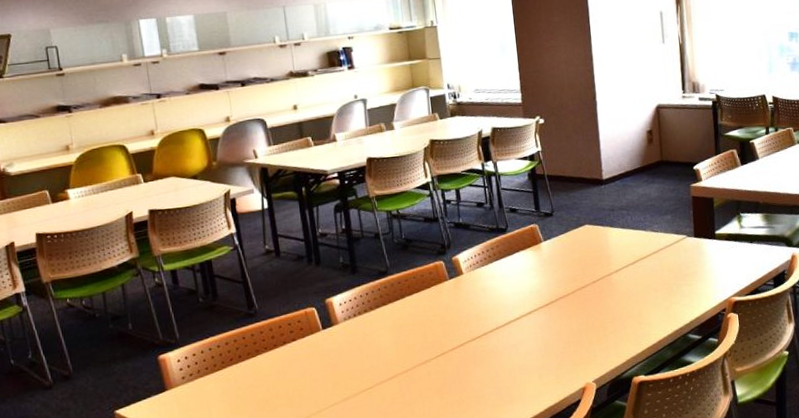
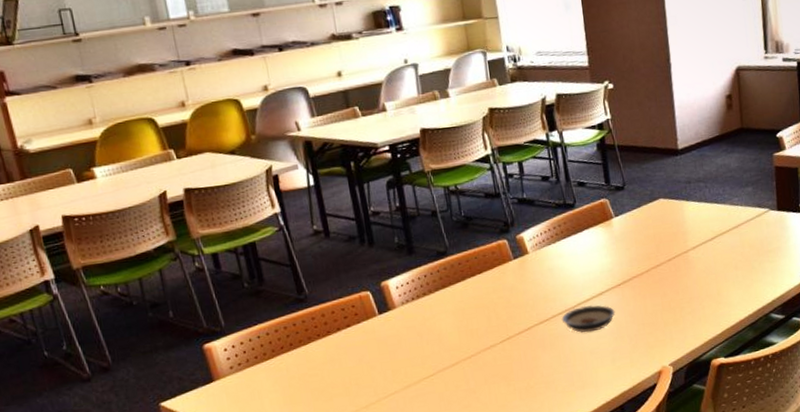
saucer: none [492,323,543,350] -> present [561,304,615,333]

